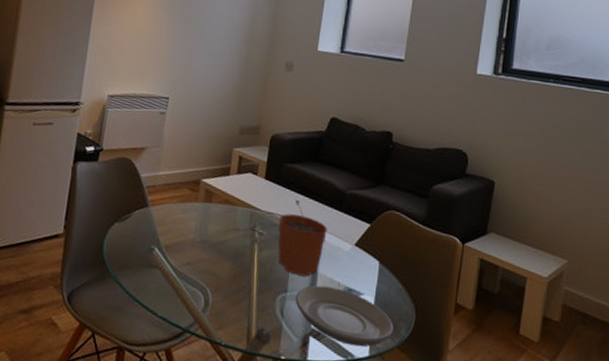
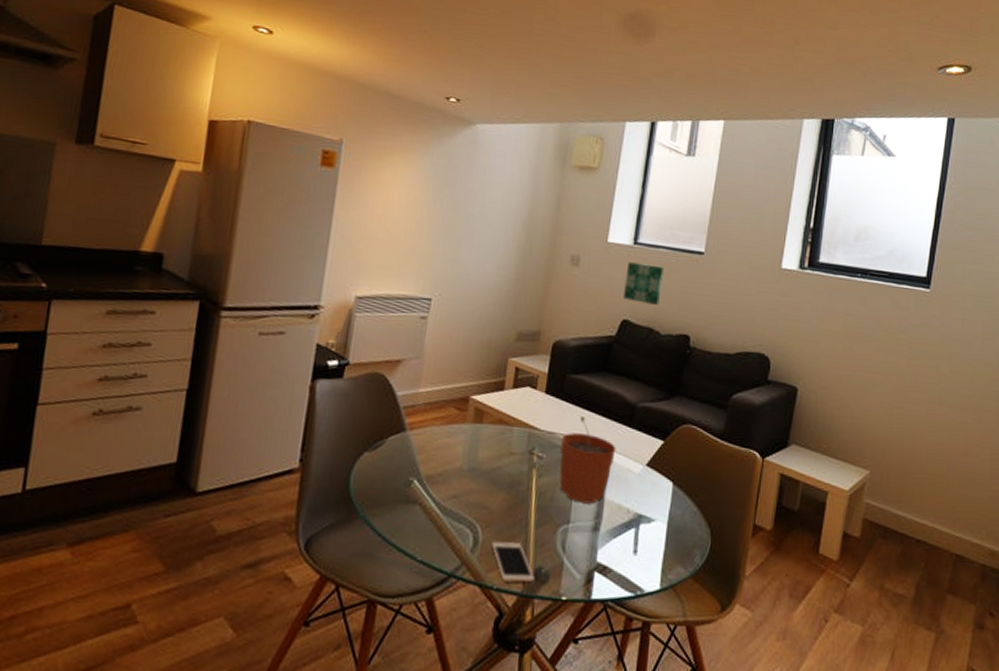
cell phone: none [220,303,257,342] -> present [491,541,535,583]
plate: present [295,285,394,347] -> none [578,513,688,580]
wall art: none [332,68,368,105] -> present [624,262,664,305]

